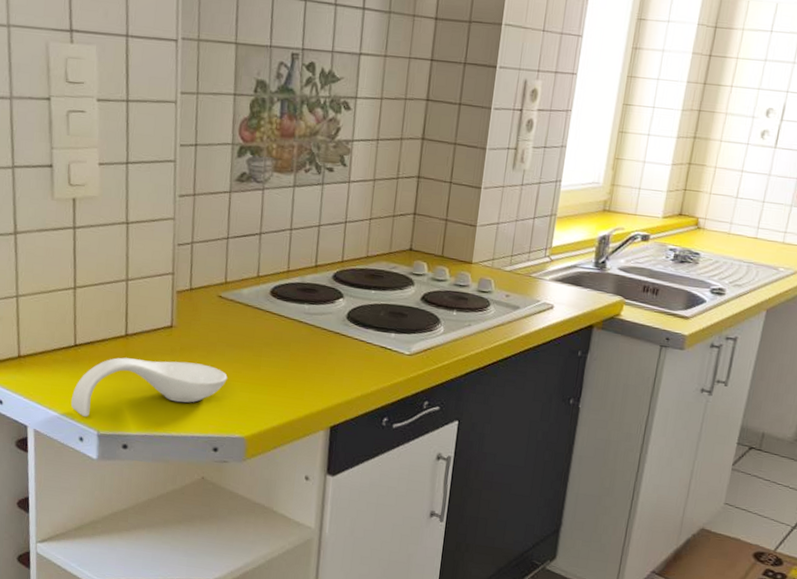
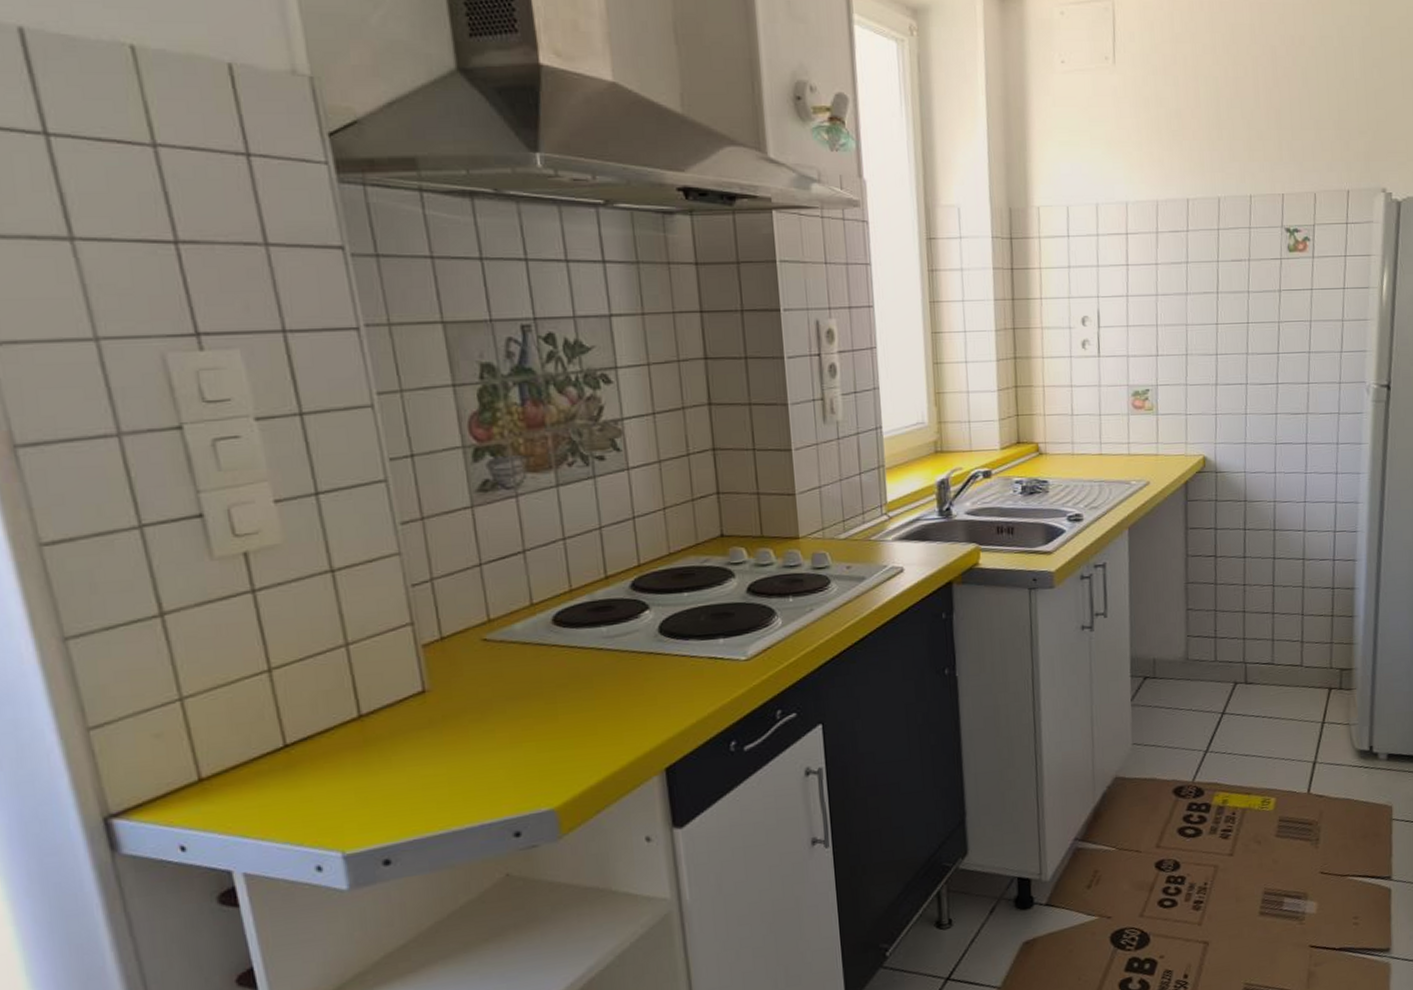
spoon rest: present [71,357,228,417] -> none [294,729,516,838]

